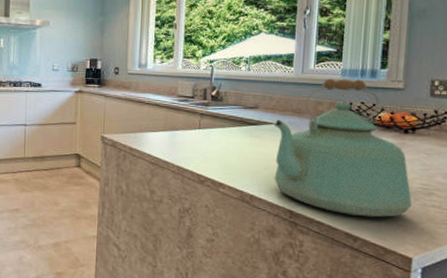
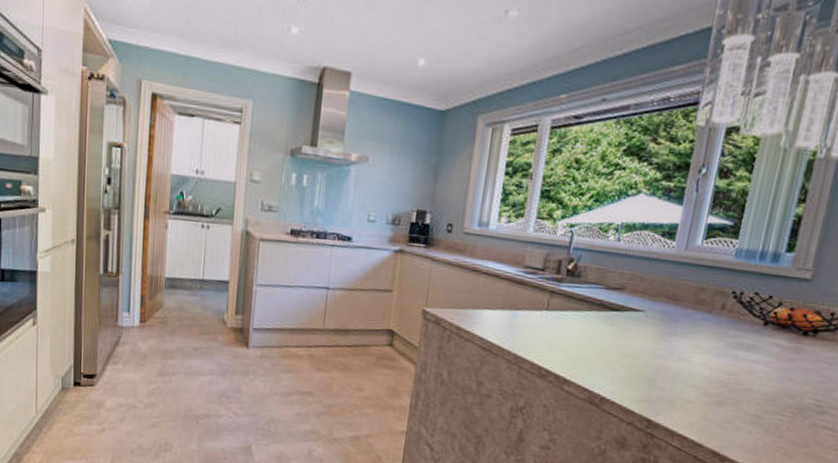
kettle: present [274,78,412,218] -> none [633,259,801,436]

